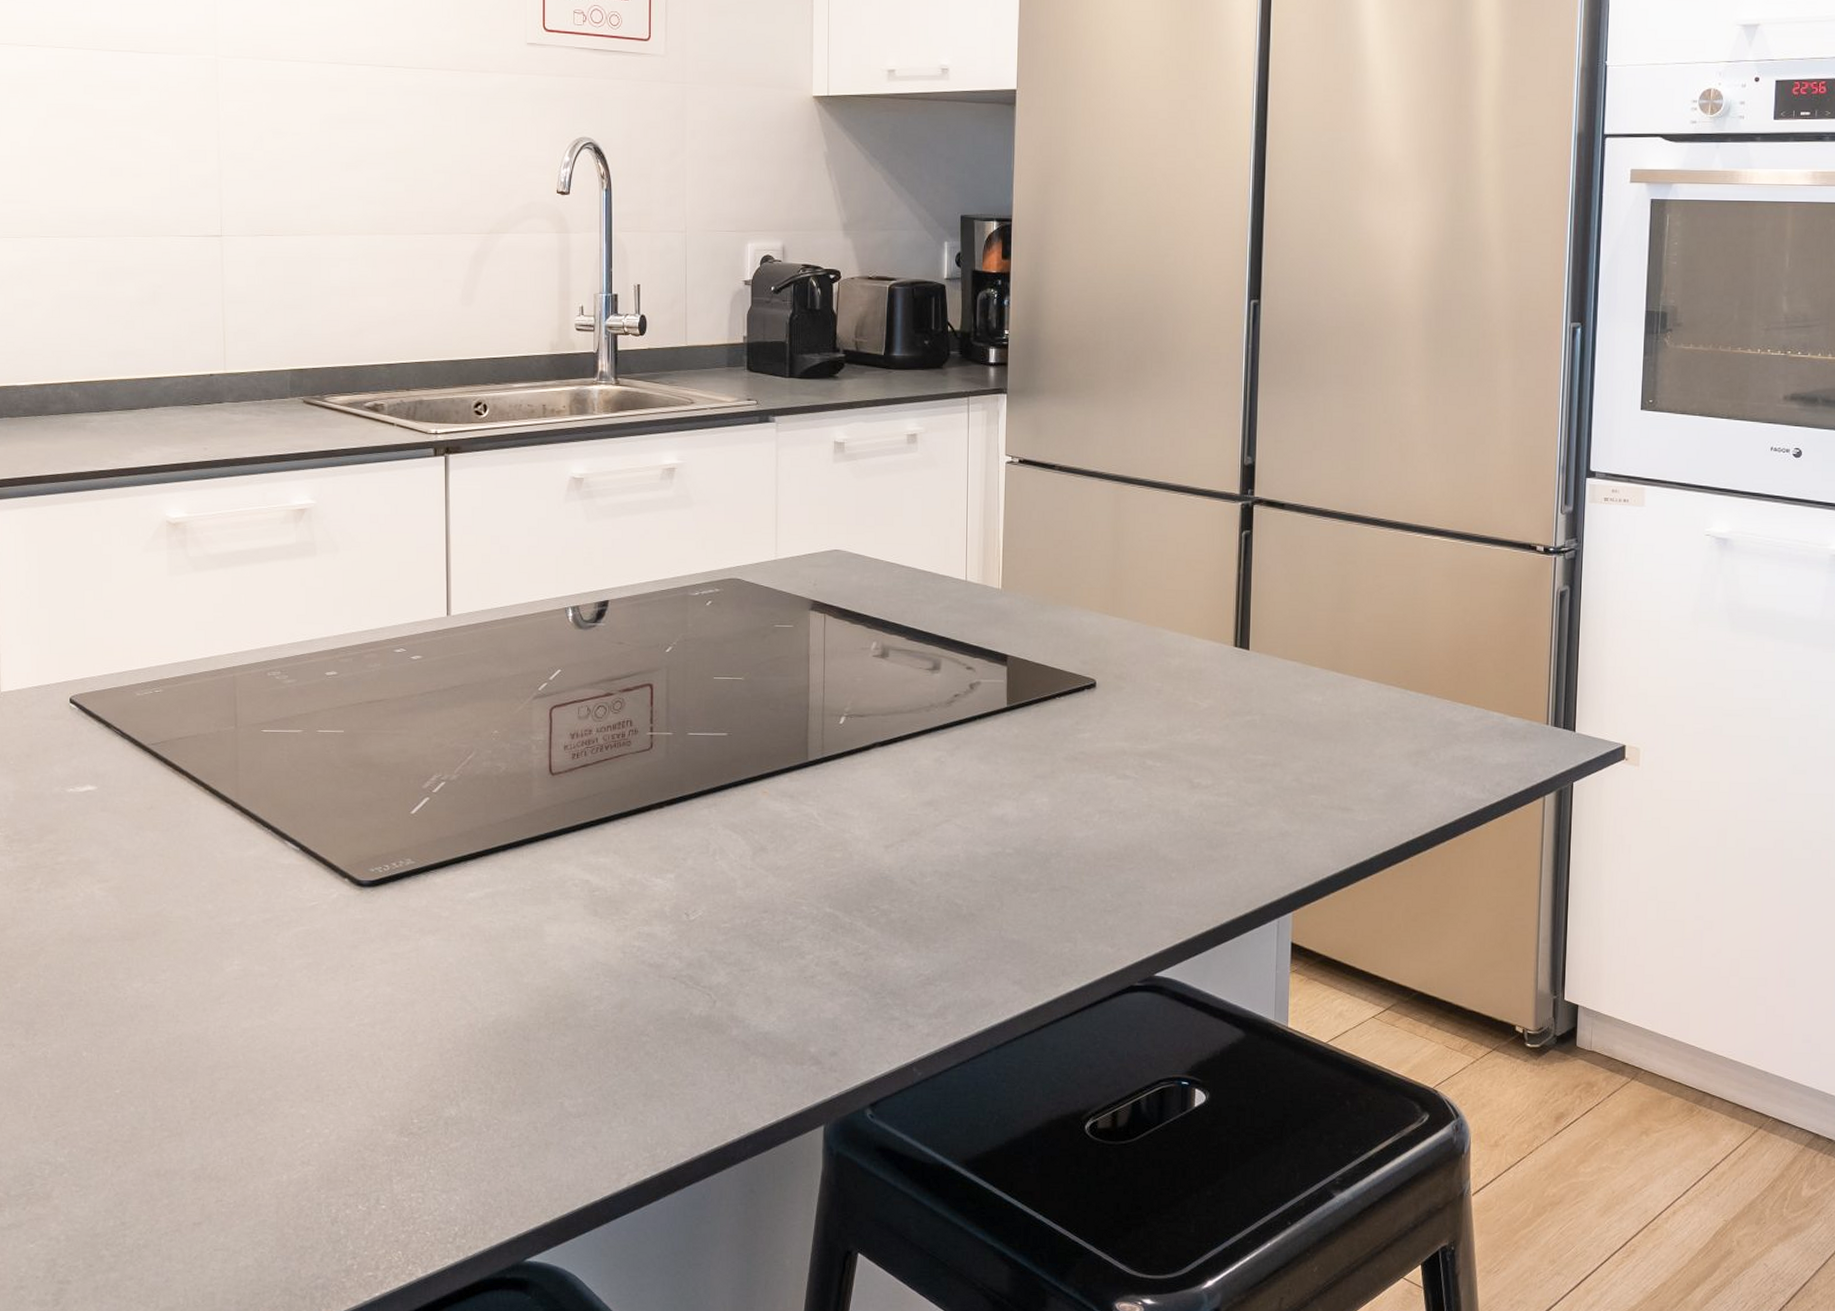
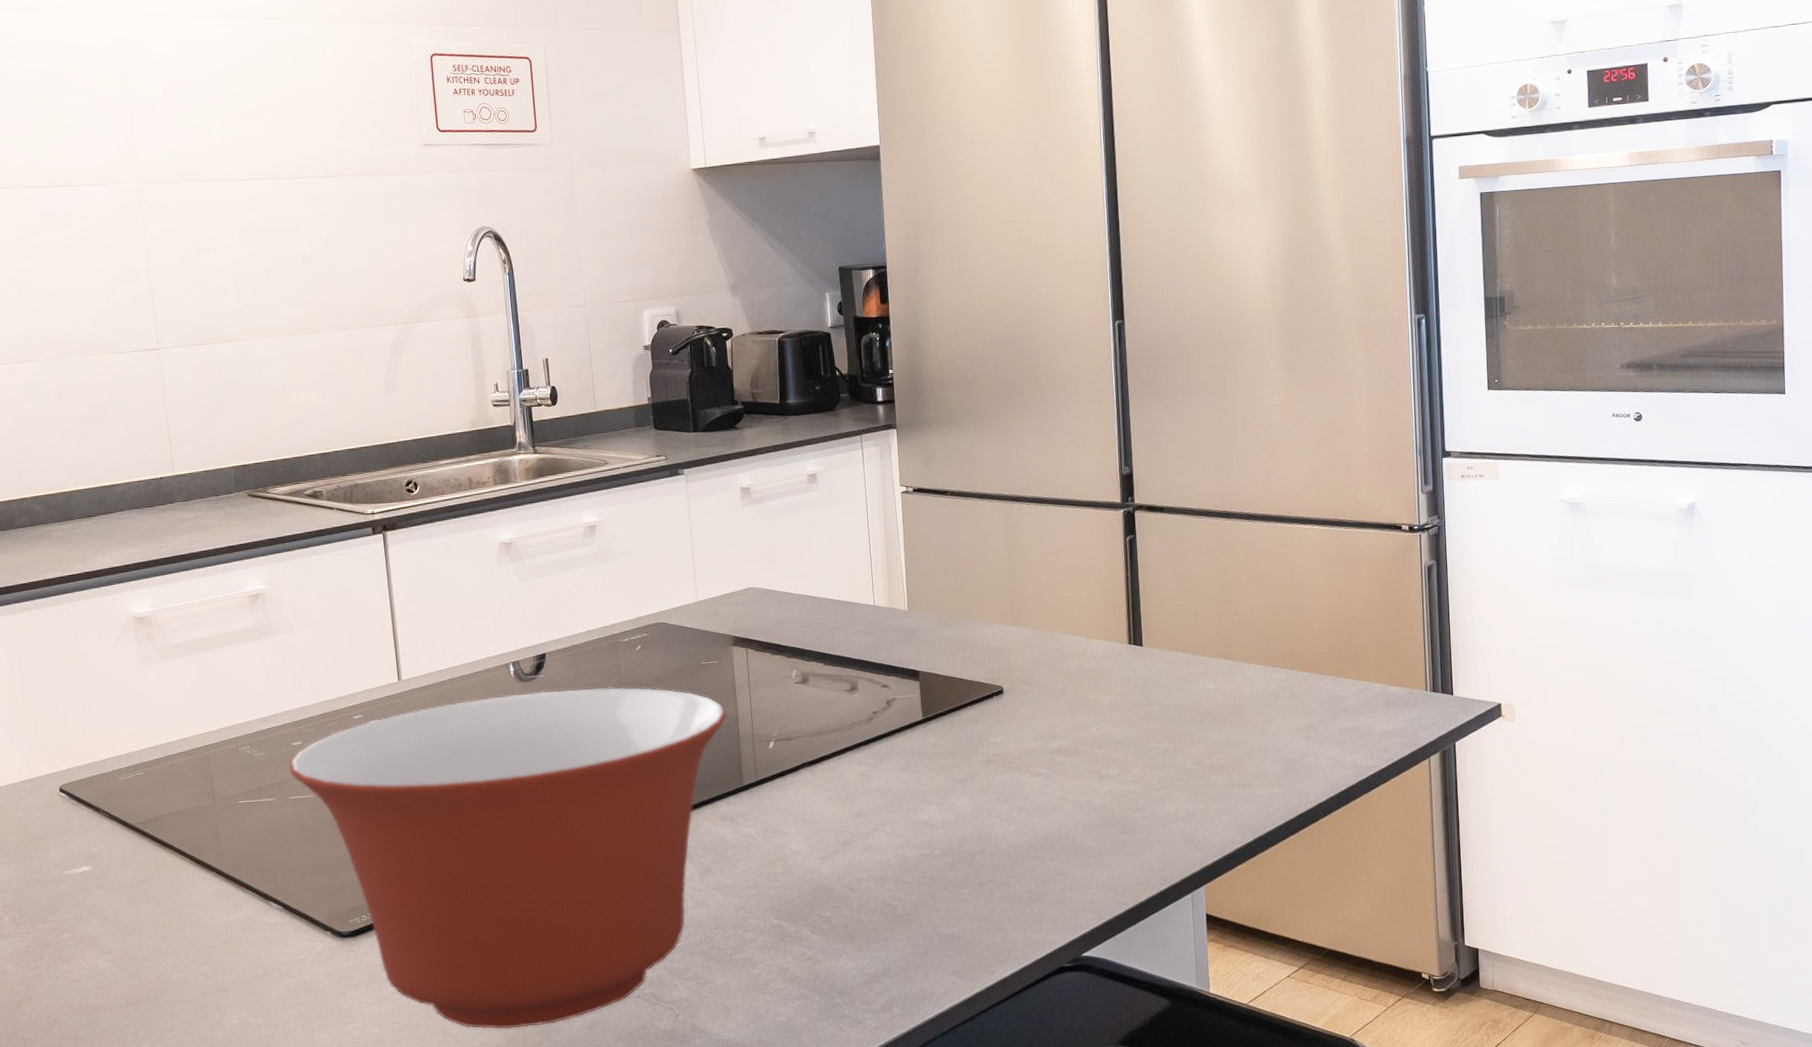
mixing bowl: none [320,641,798,1001] -> present [289,687,727,1029]

